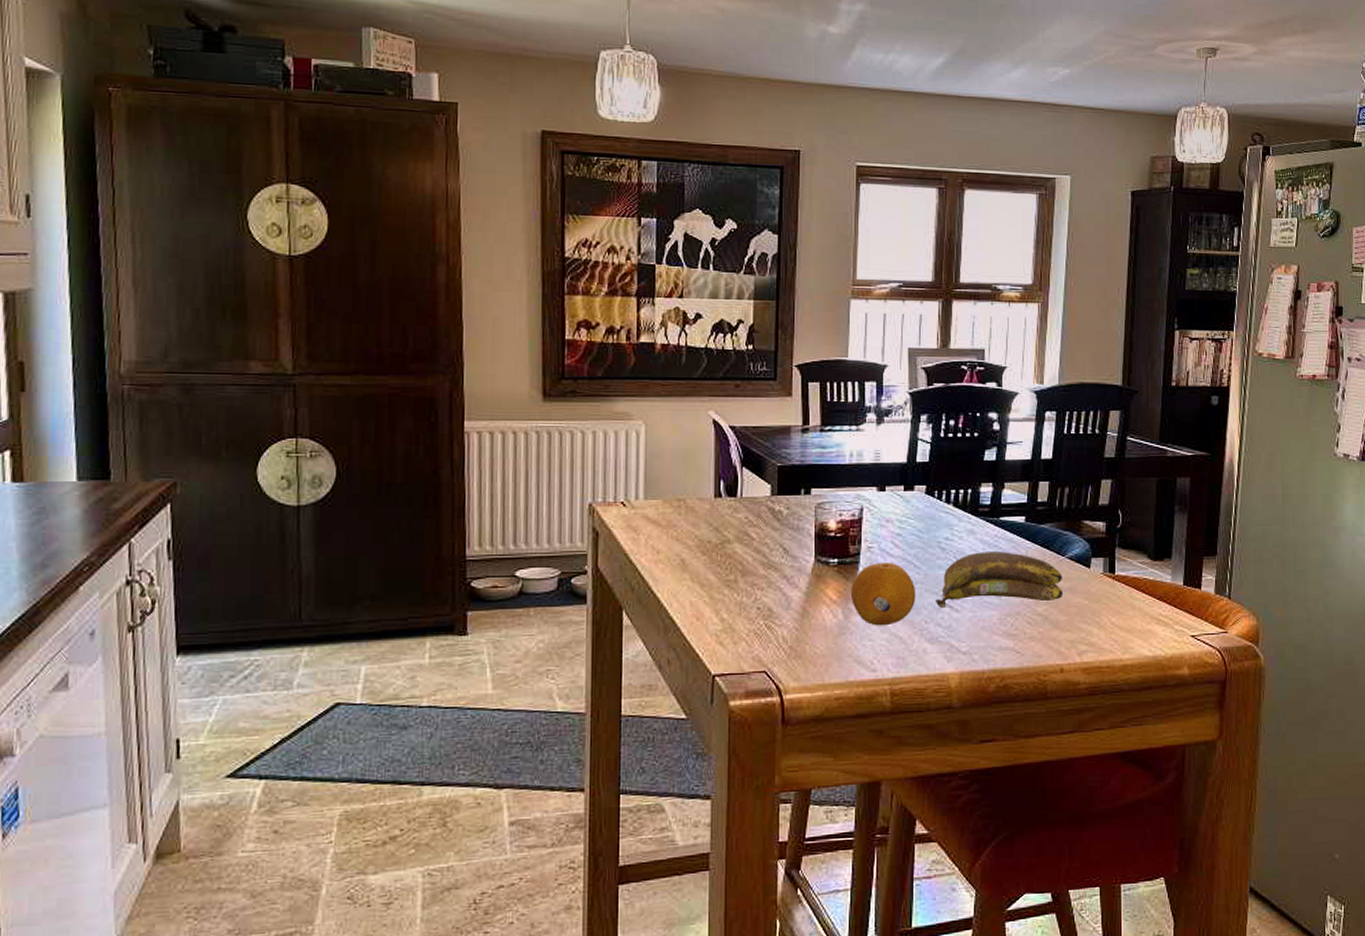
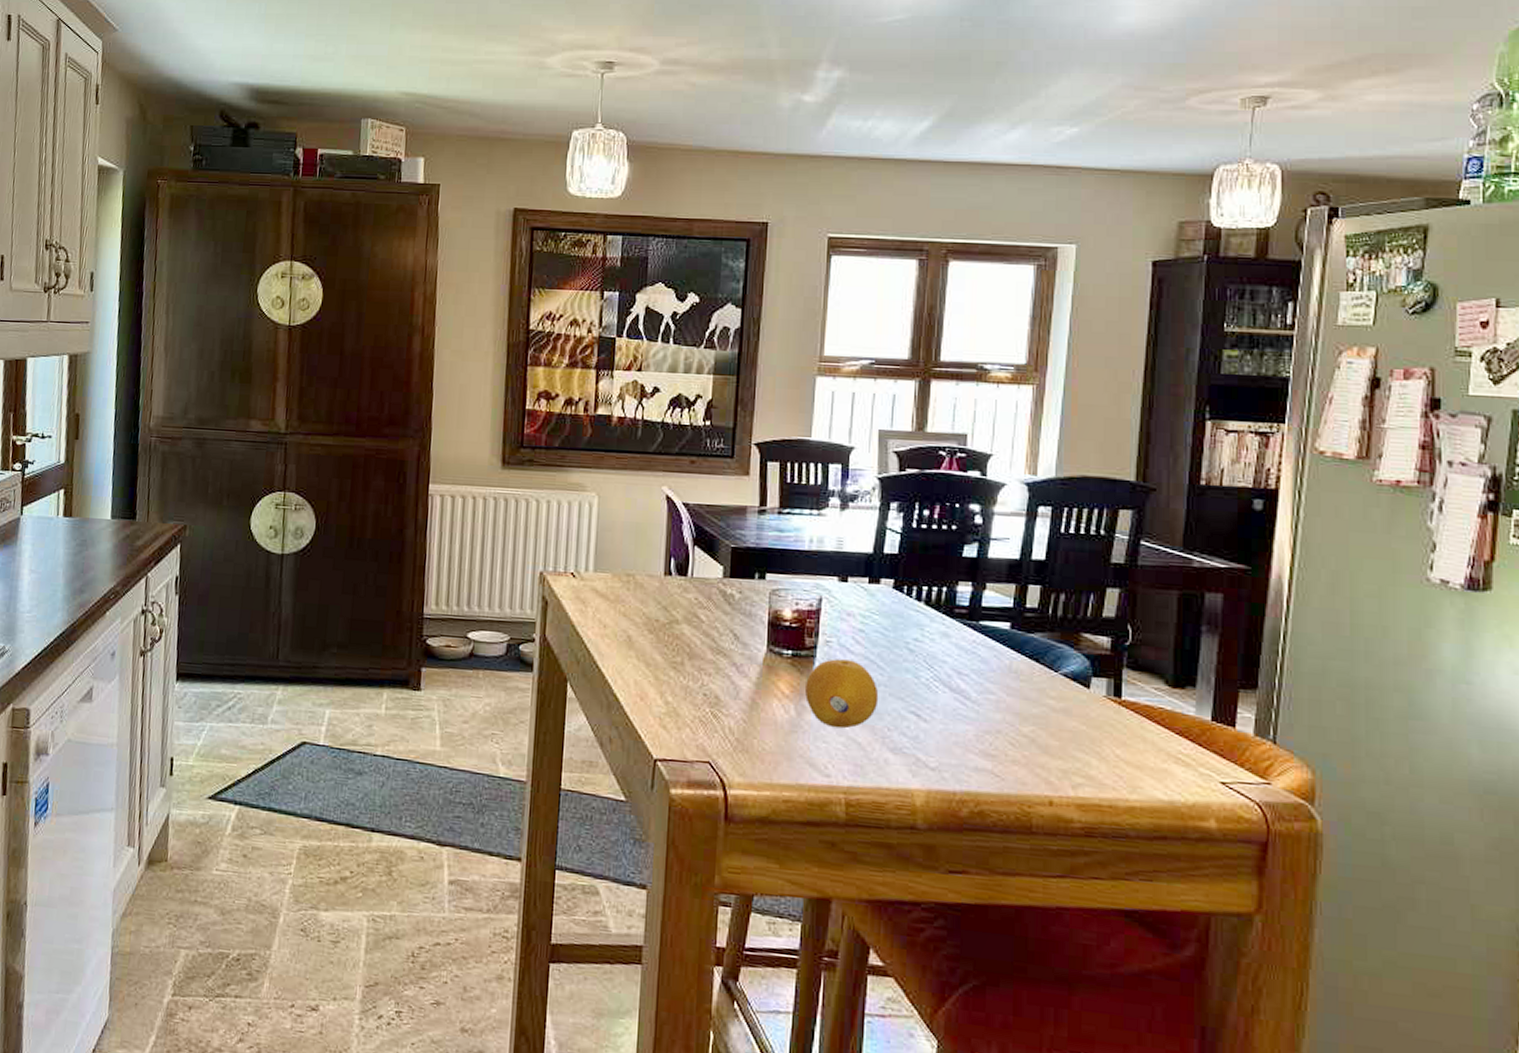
banana: present [936,552,1063,609] -> none [901,657,1055,722]

